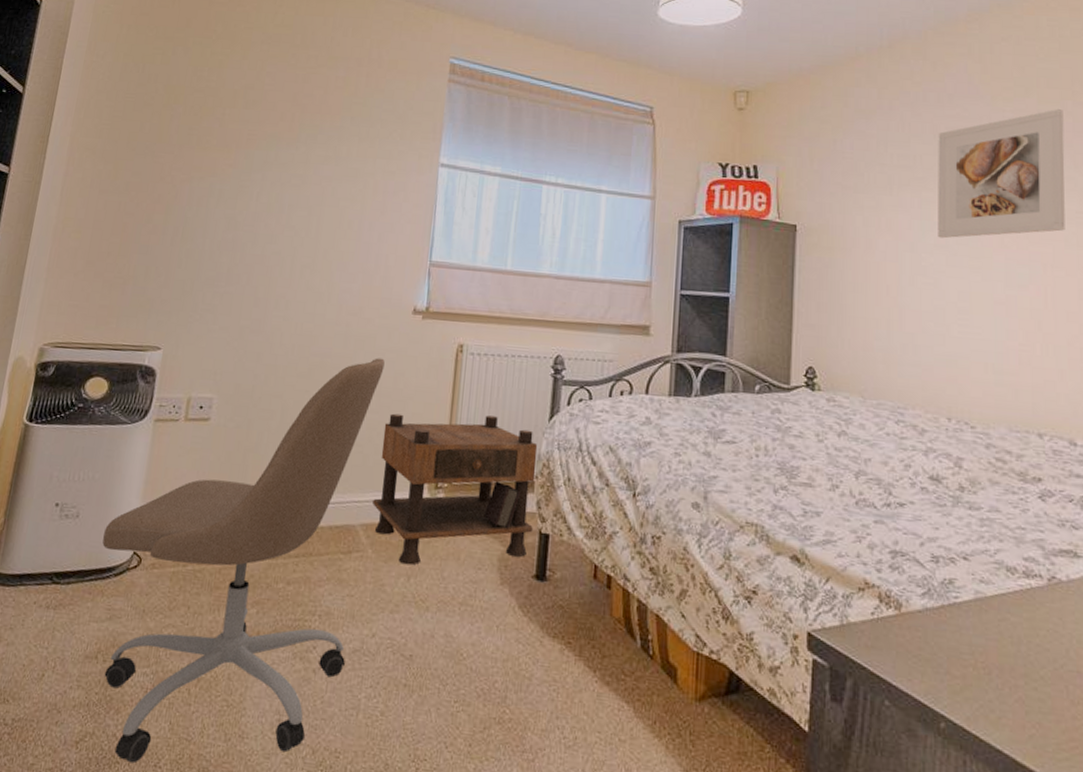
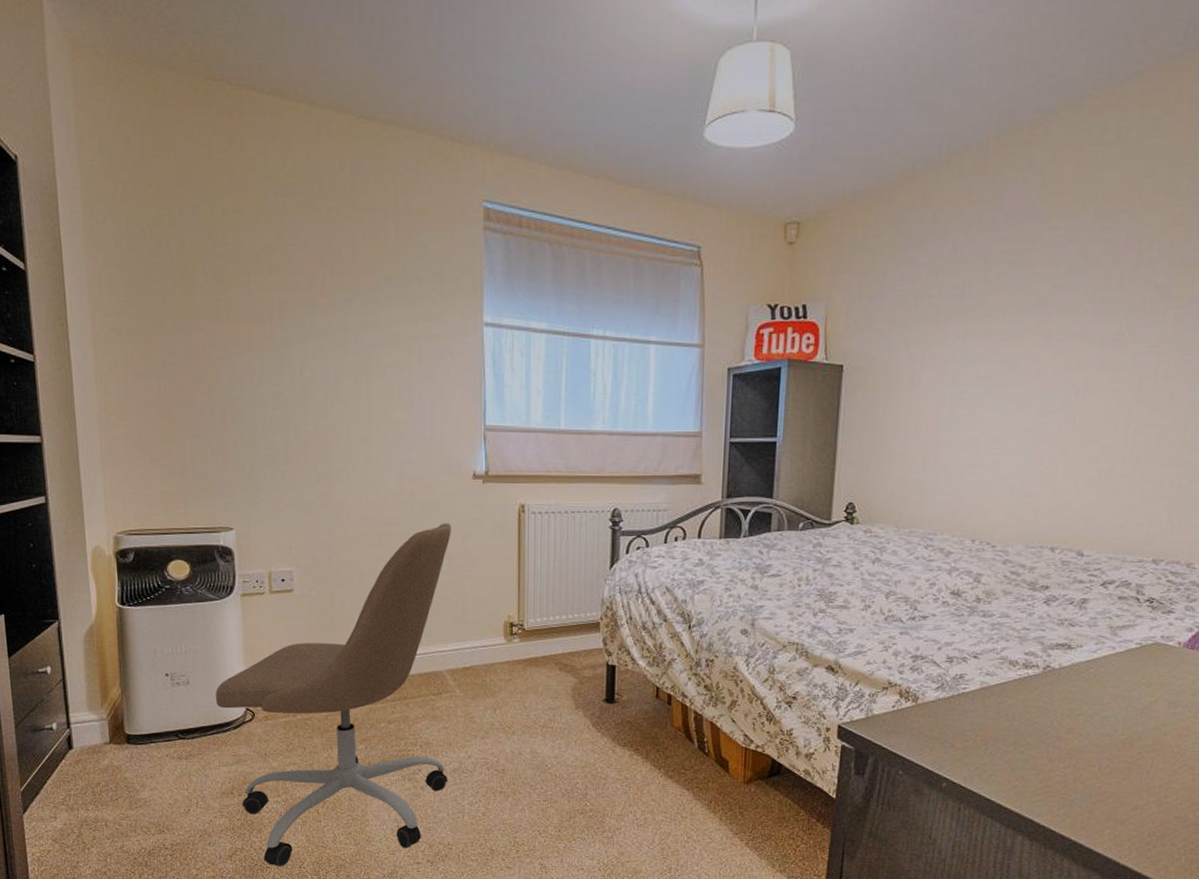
nightstand: present [373,413,538,566] -> none [455,568,601,700]
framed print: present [938,109,1065,239] -> none [979,224,1118,370]

